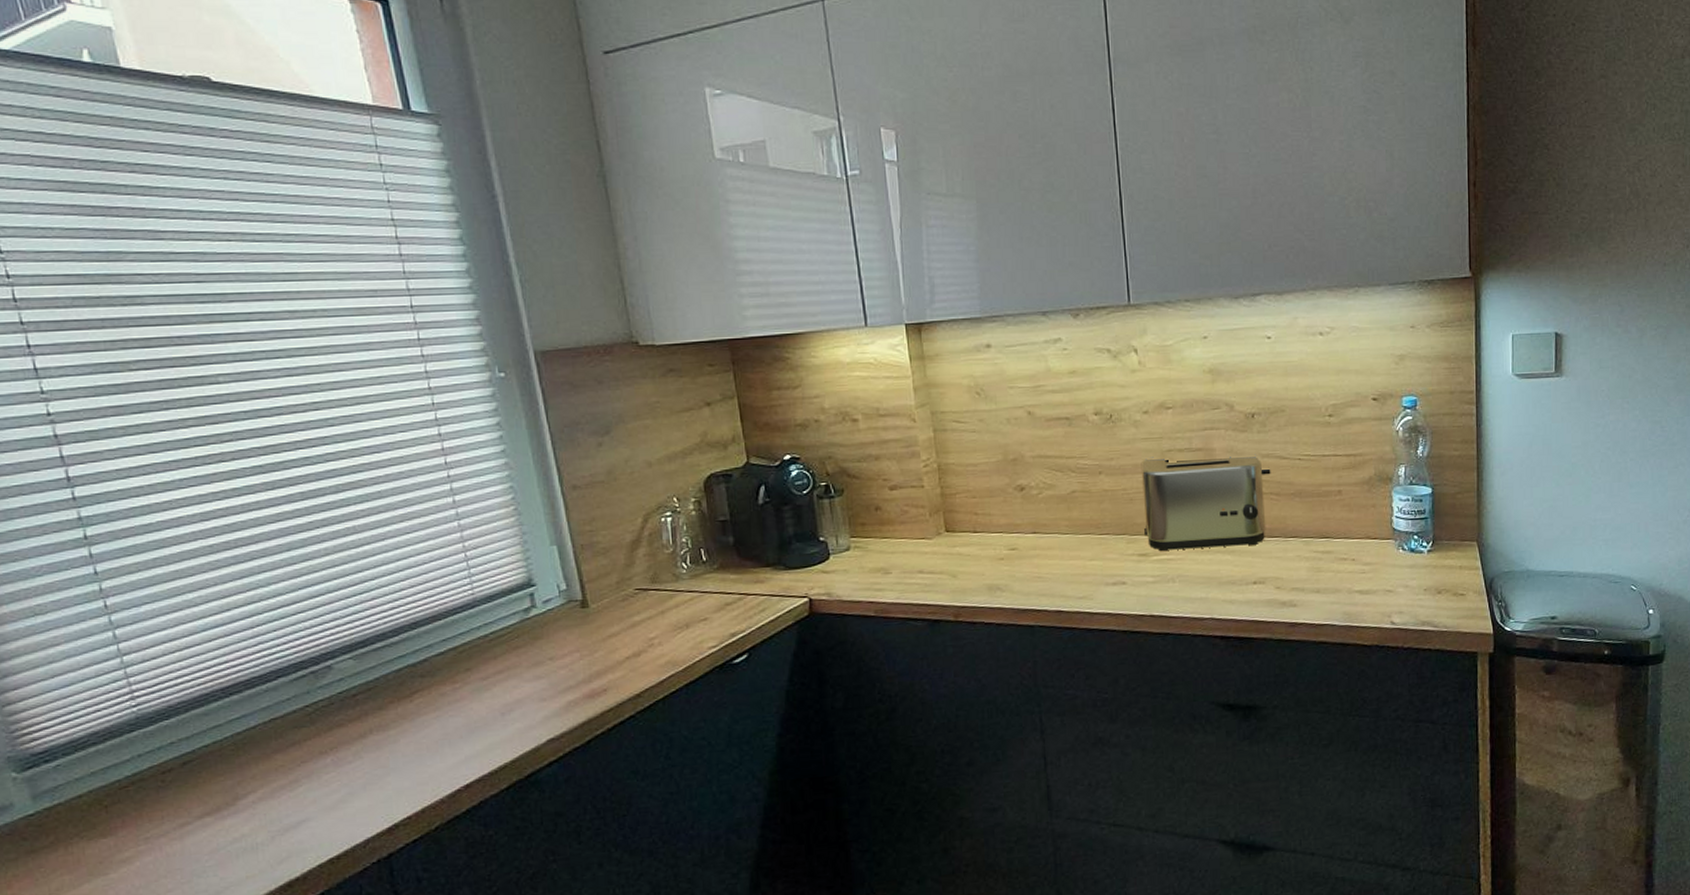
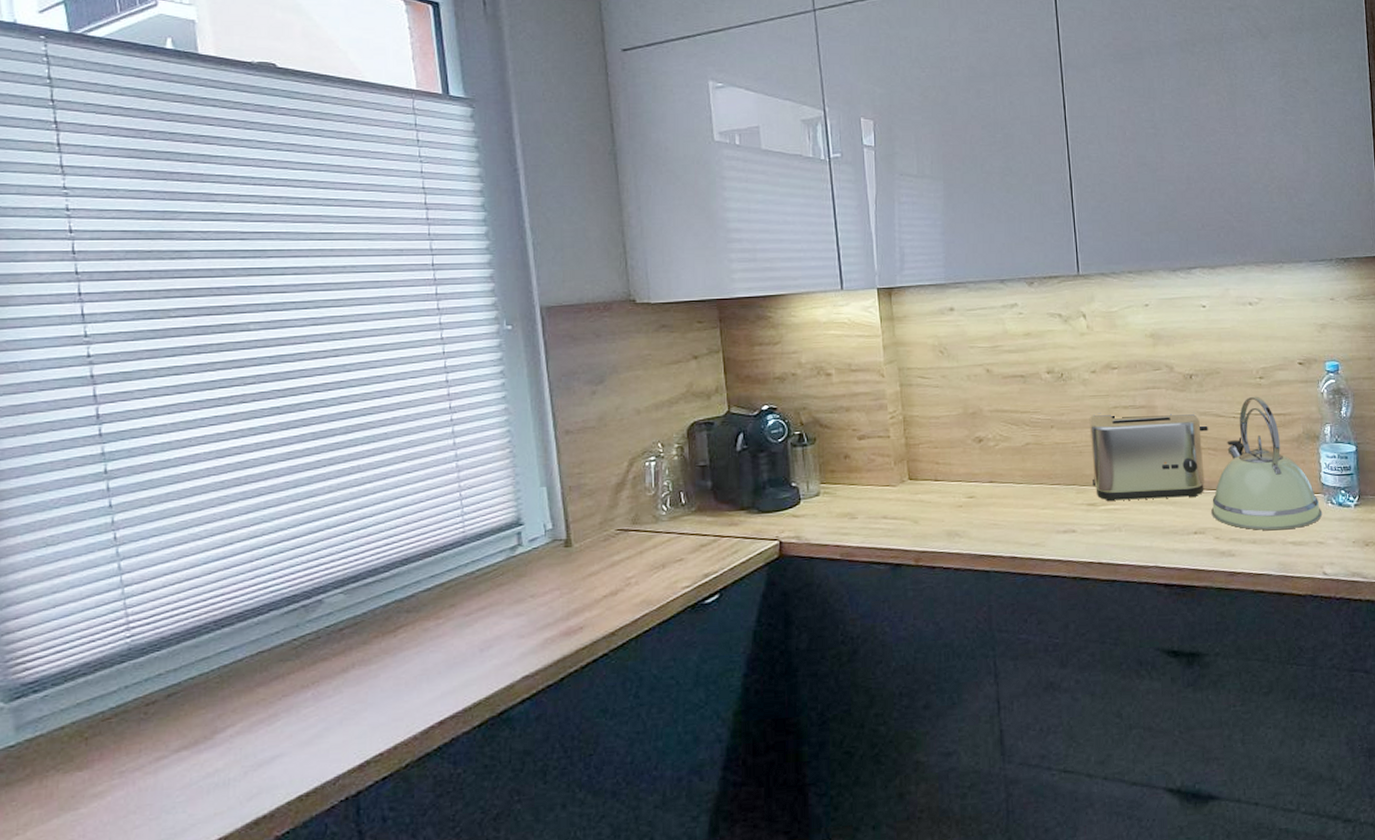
kettle: none [1272,435,1392,579] -> present [1211,396,1322,531]

